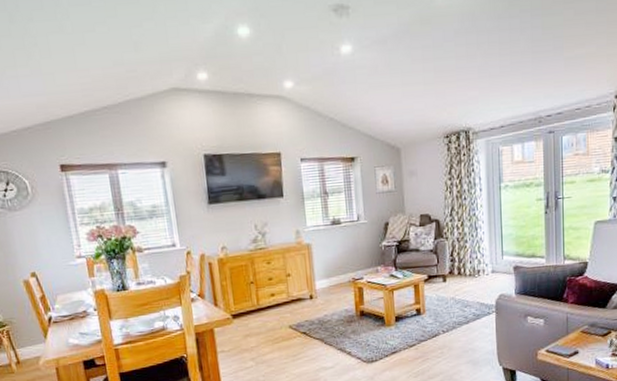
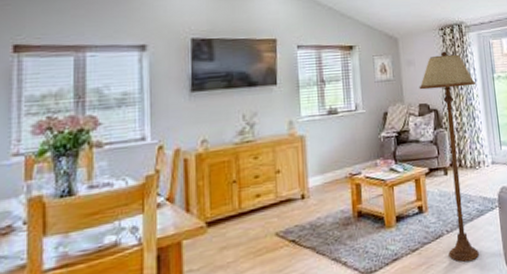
floor lamp: none [420,160,481,358] -> present [419,51,479,262]

